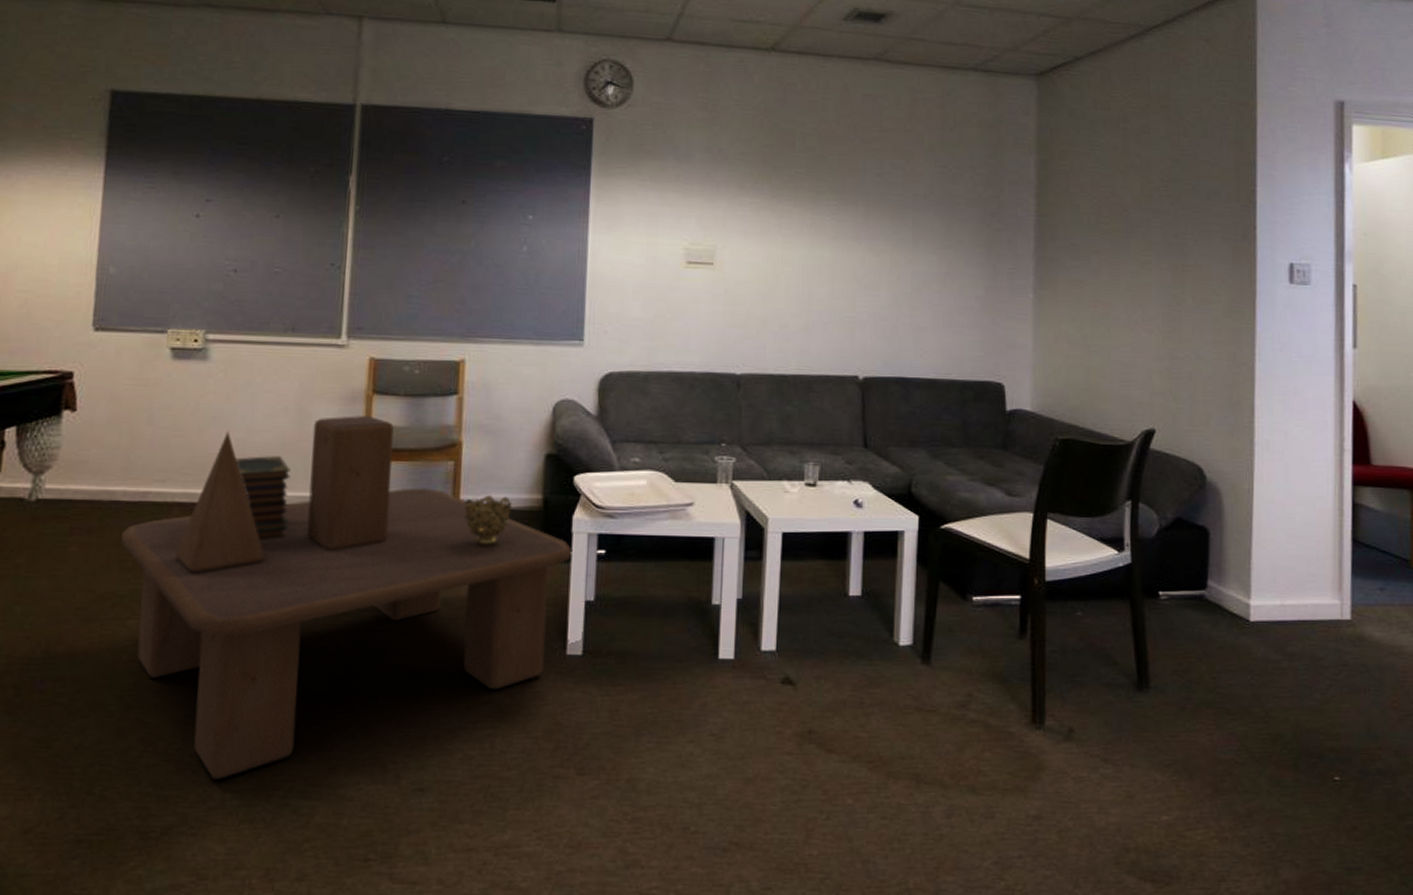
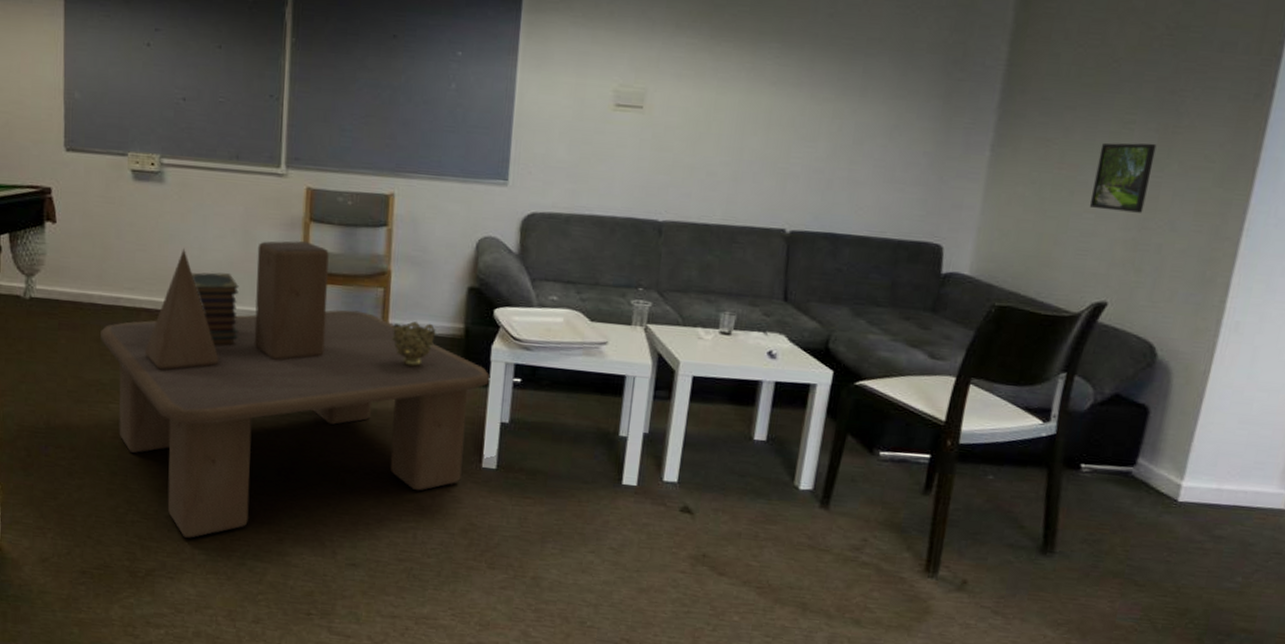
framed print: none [1125,281,1172,344] -> present [1089,142,1157,213]

